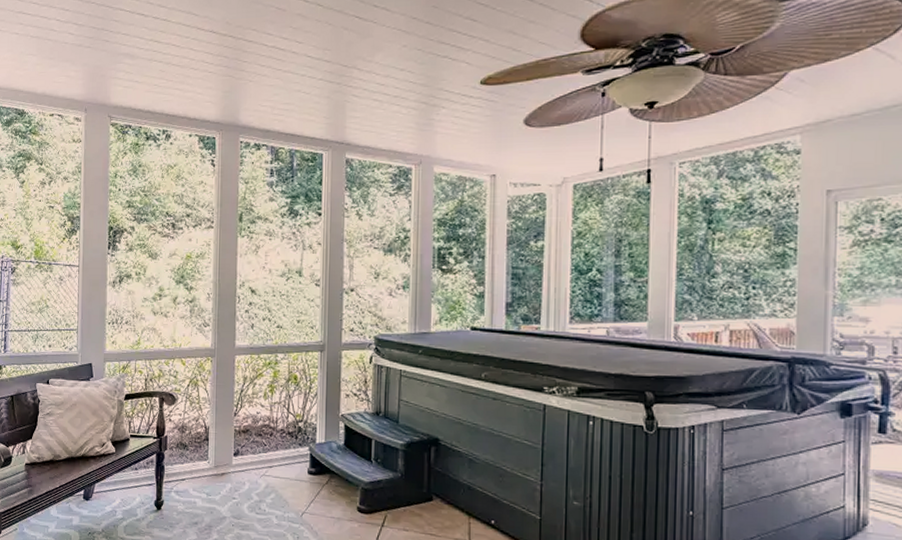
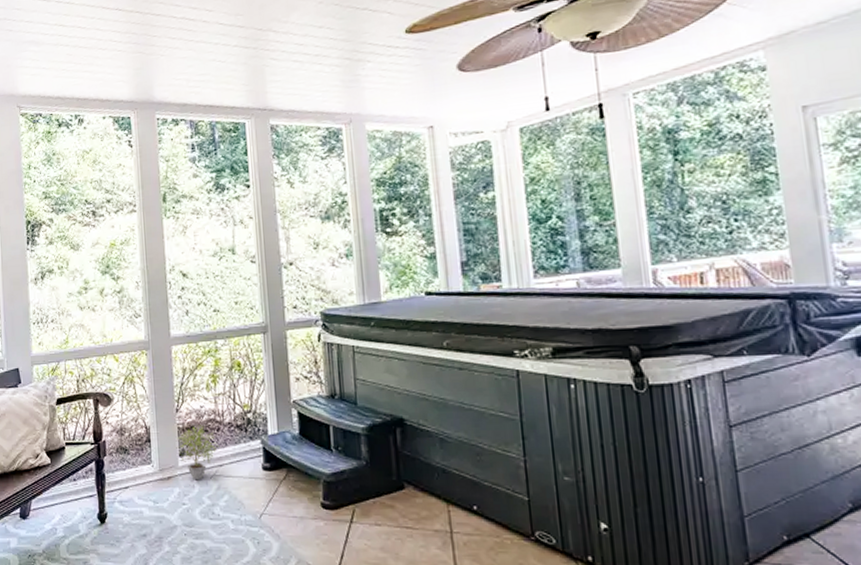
potted plant: none [233,429,270,479] -> present [177,425,219,480]

